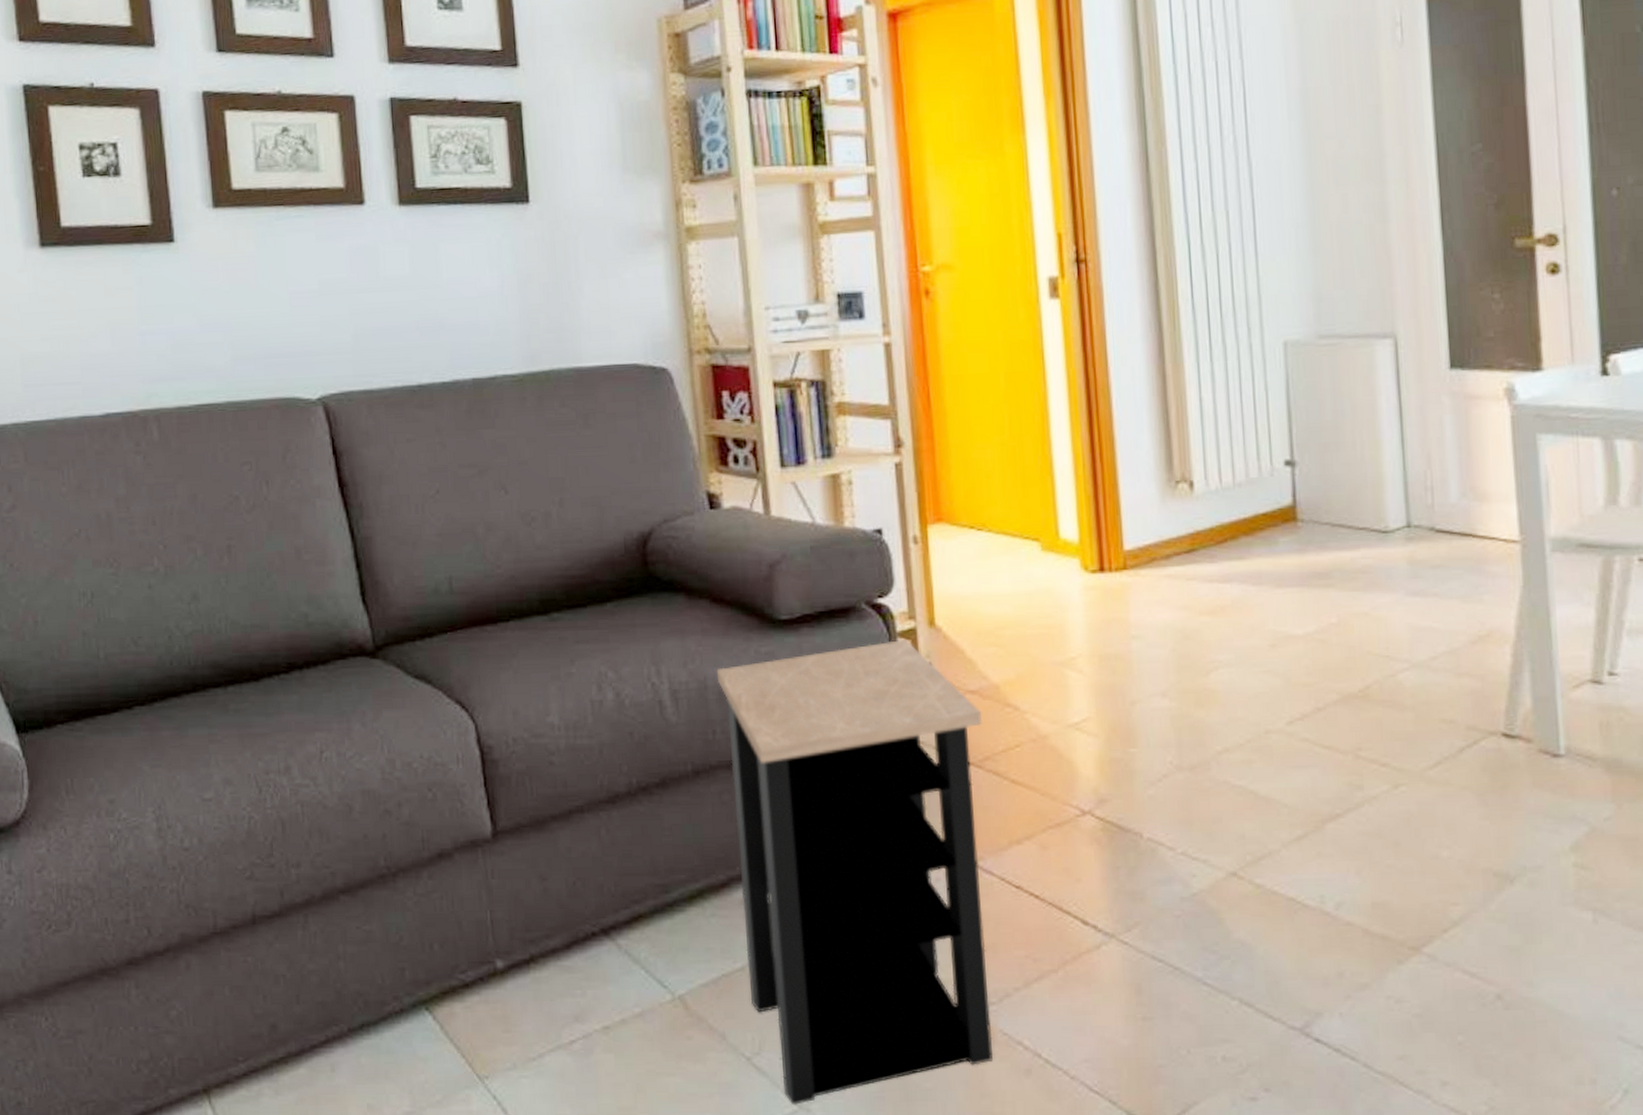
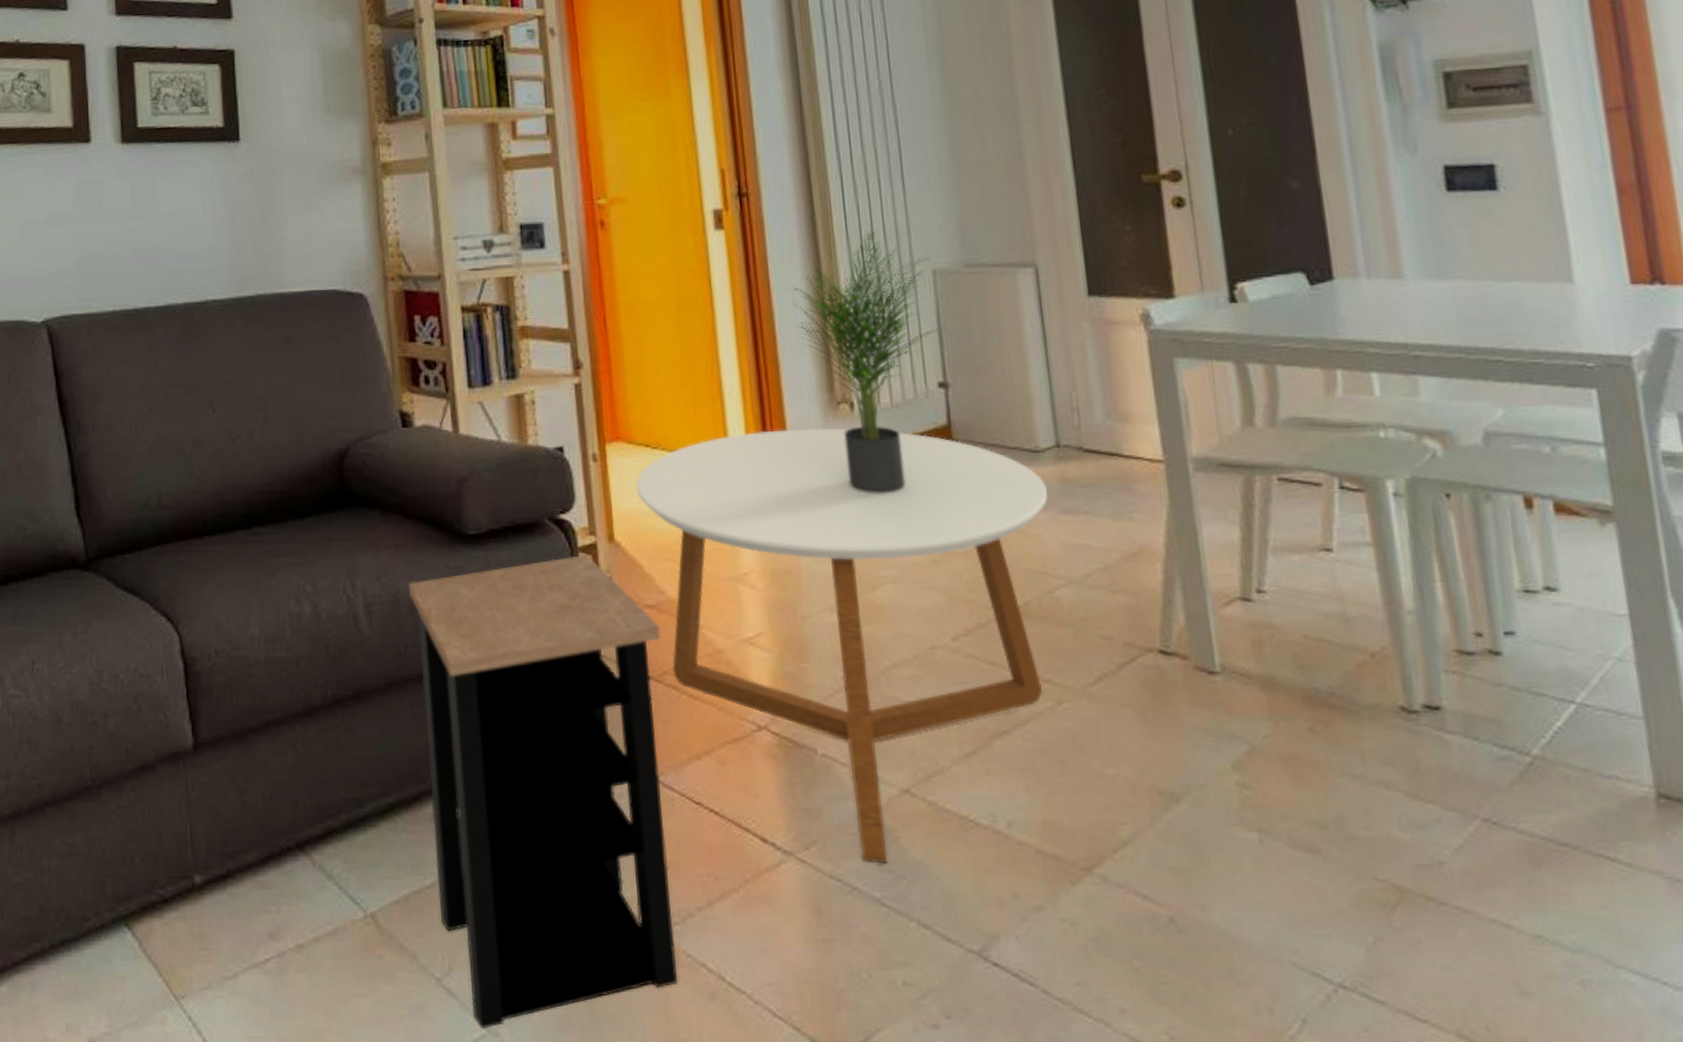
coffee table: none [959,508,1395,945] -> present [636,428,1048,864]
potted plant: none [1128,298,1293,576] -> present [789,229,944,493]

